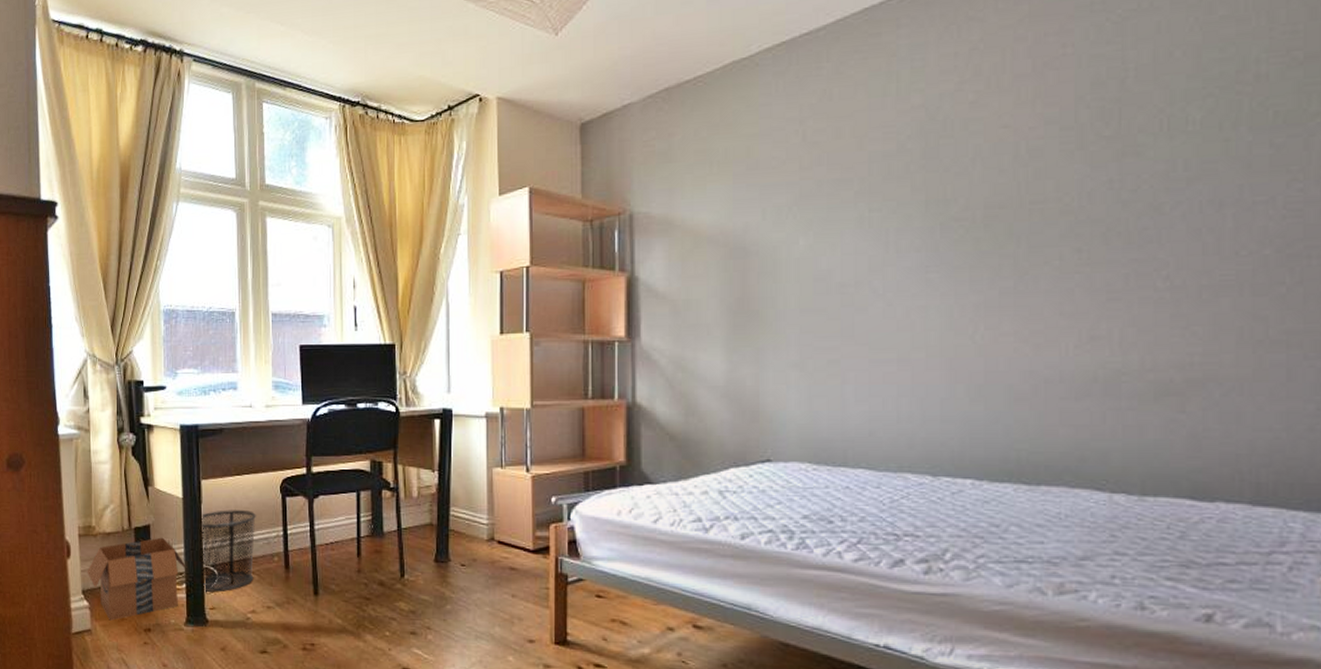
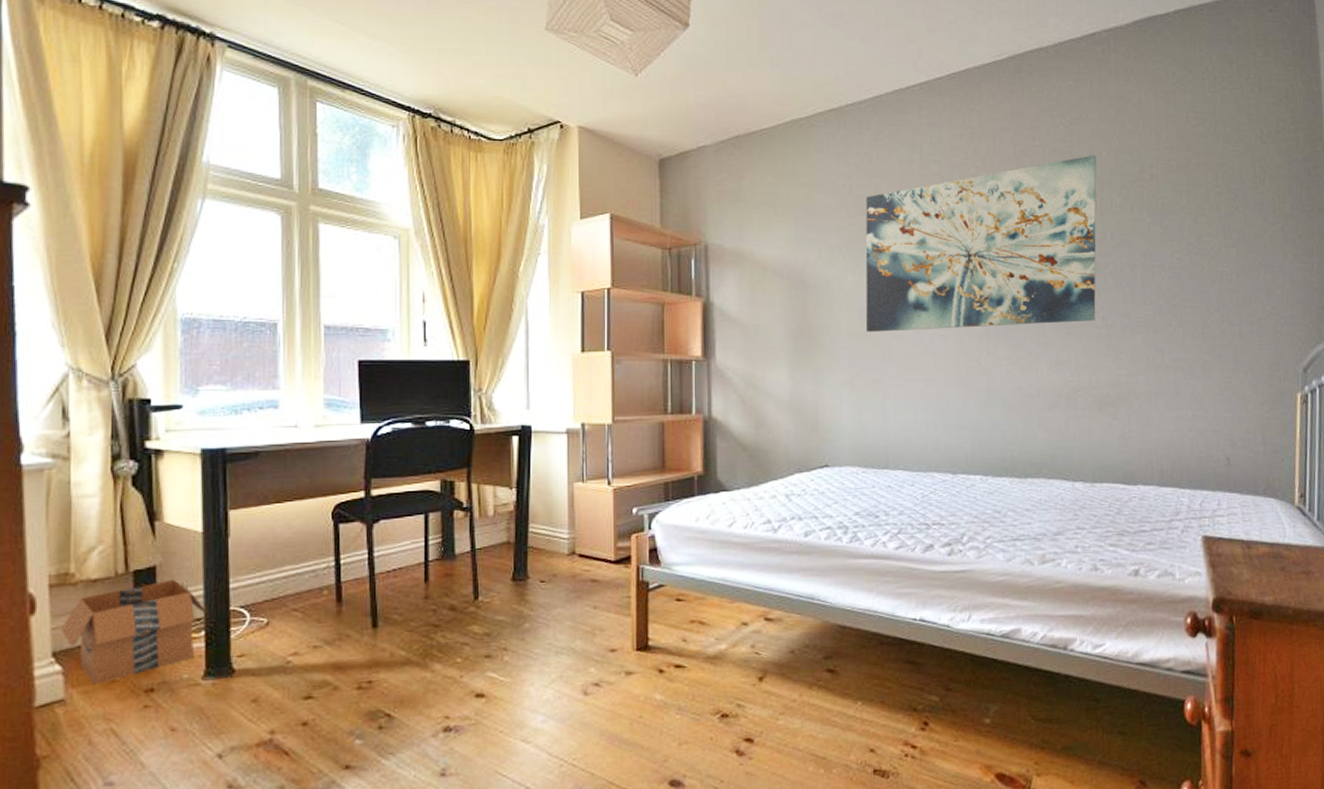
waste bin: present [199,509,256,592] -> none [225,540,301,637]
wall art: none [821,57,1164,305] -> present [865,155,1097,332]

